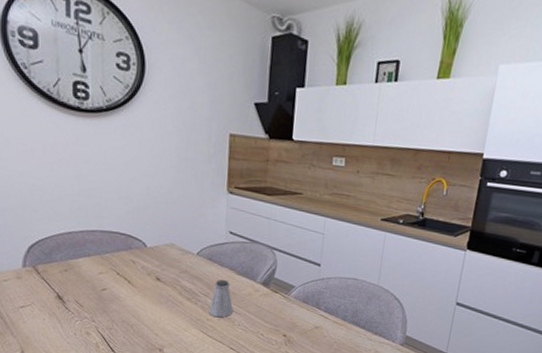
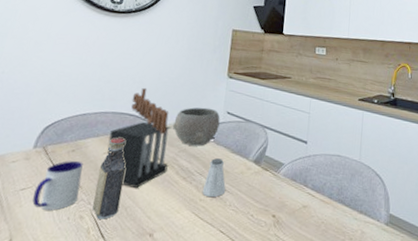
mug: none [35,280,81,327] -> present [32,160,83,211]
bottle: none [97,258,126,336] -> present [92,138,126,220]
knife block: none [102,203,170,307] -> present [107,87,172,188]
bowl: none [169,226,222,268] -> present [172,107,220,146]

